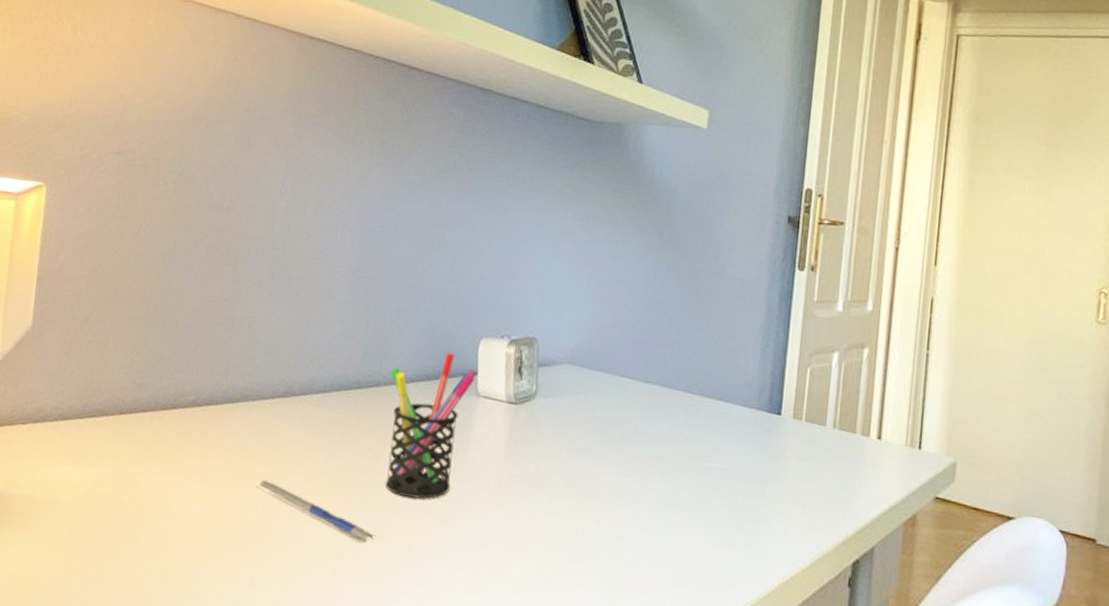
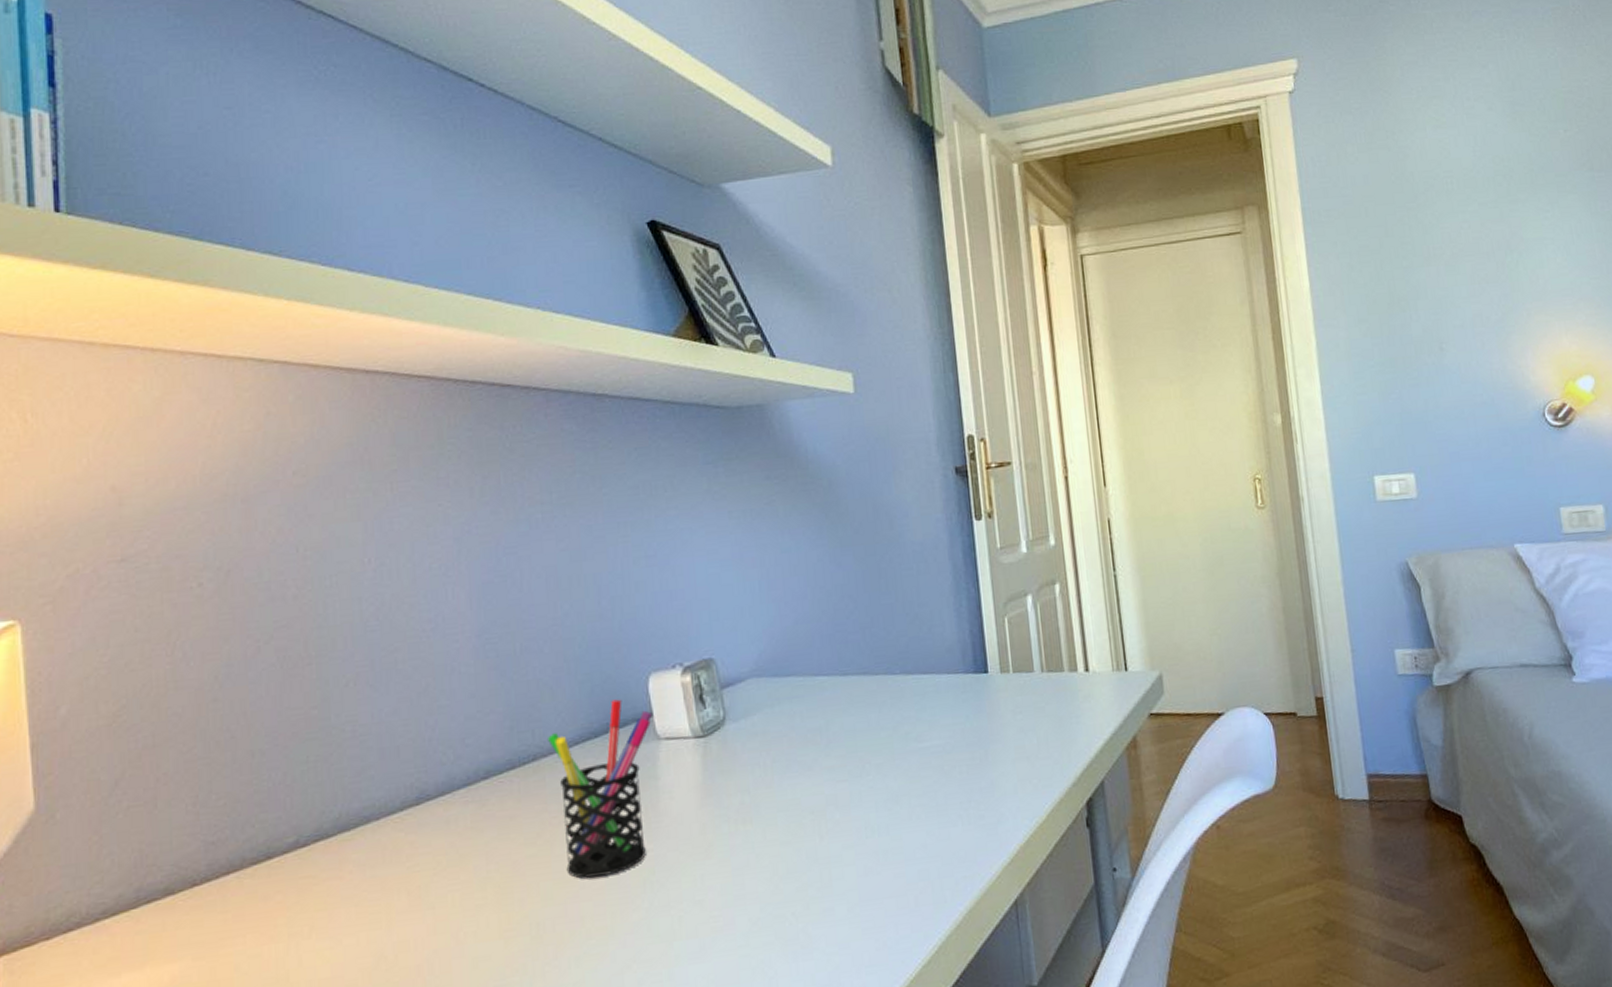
pen: present [255,480,377,543] -> none [401,910,569,947]

